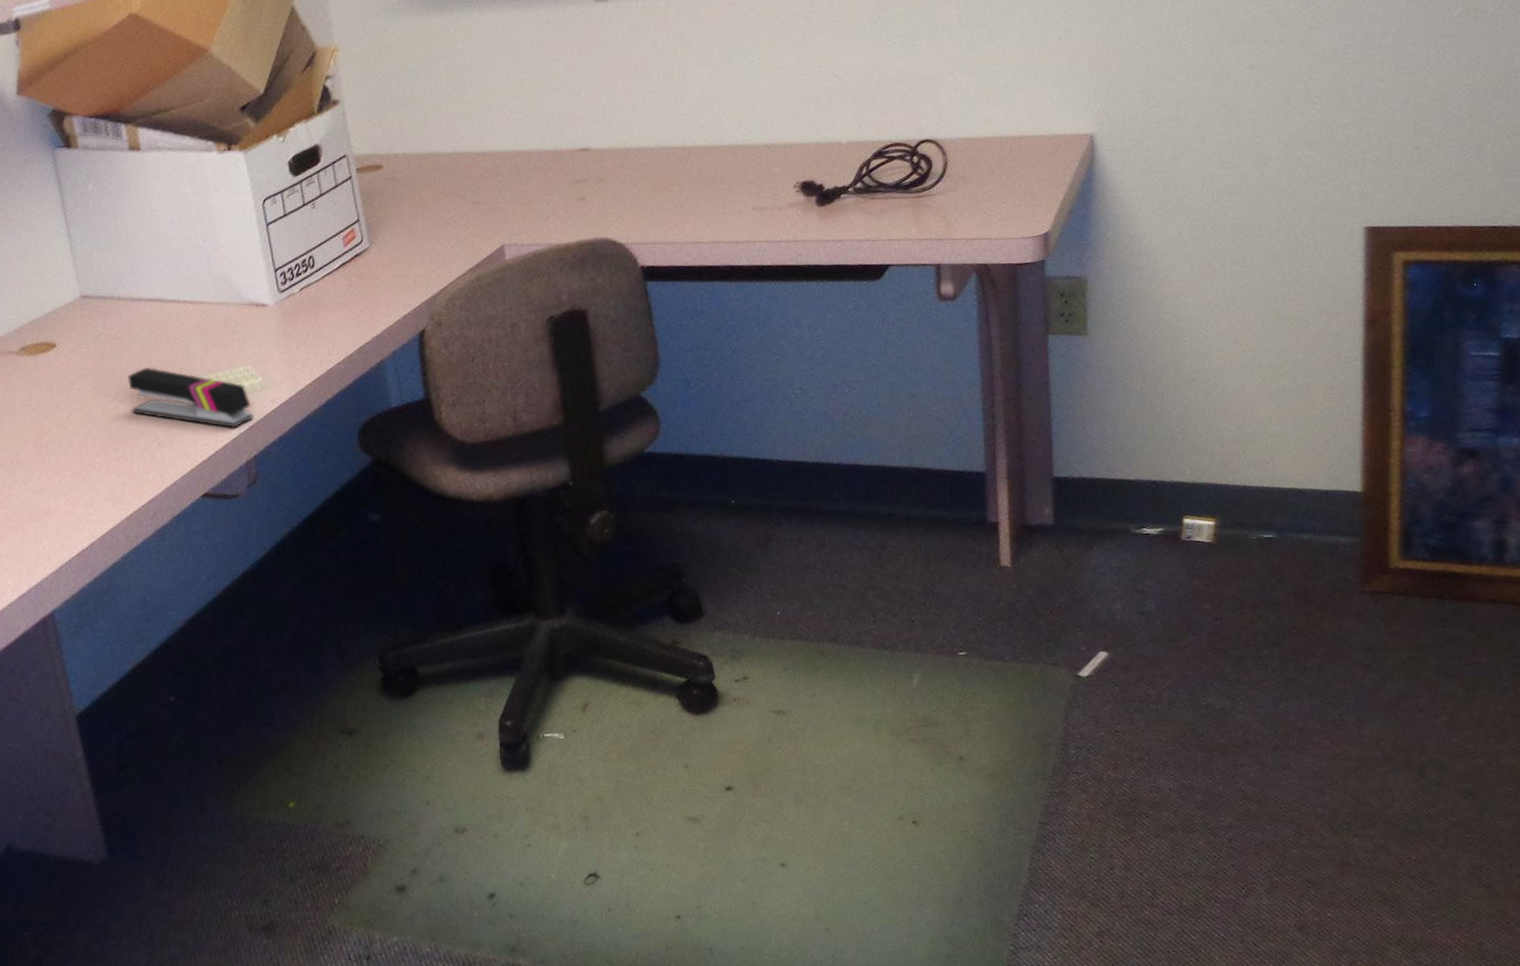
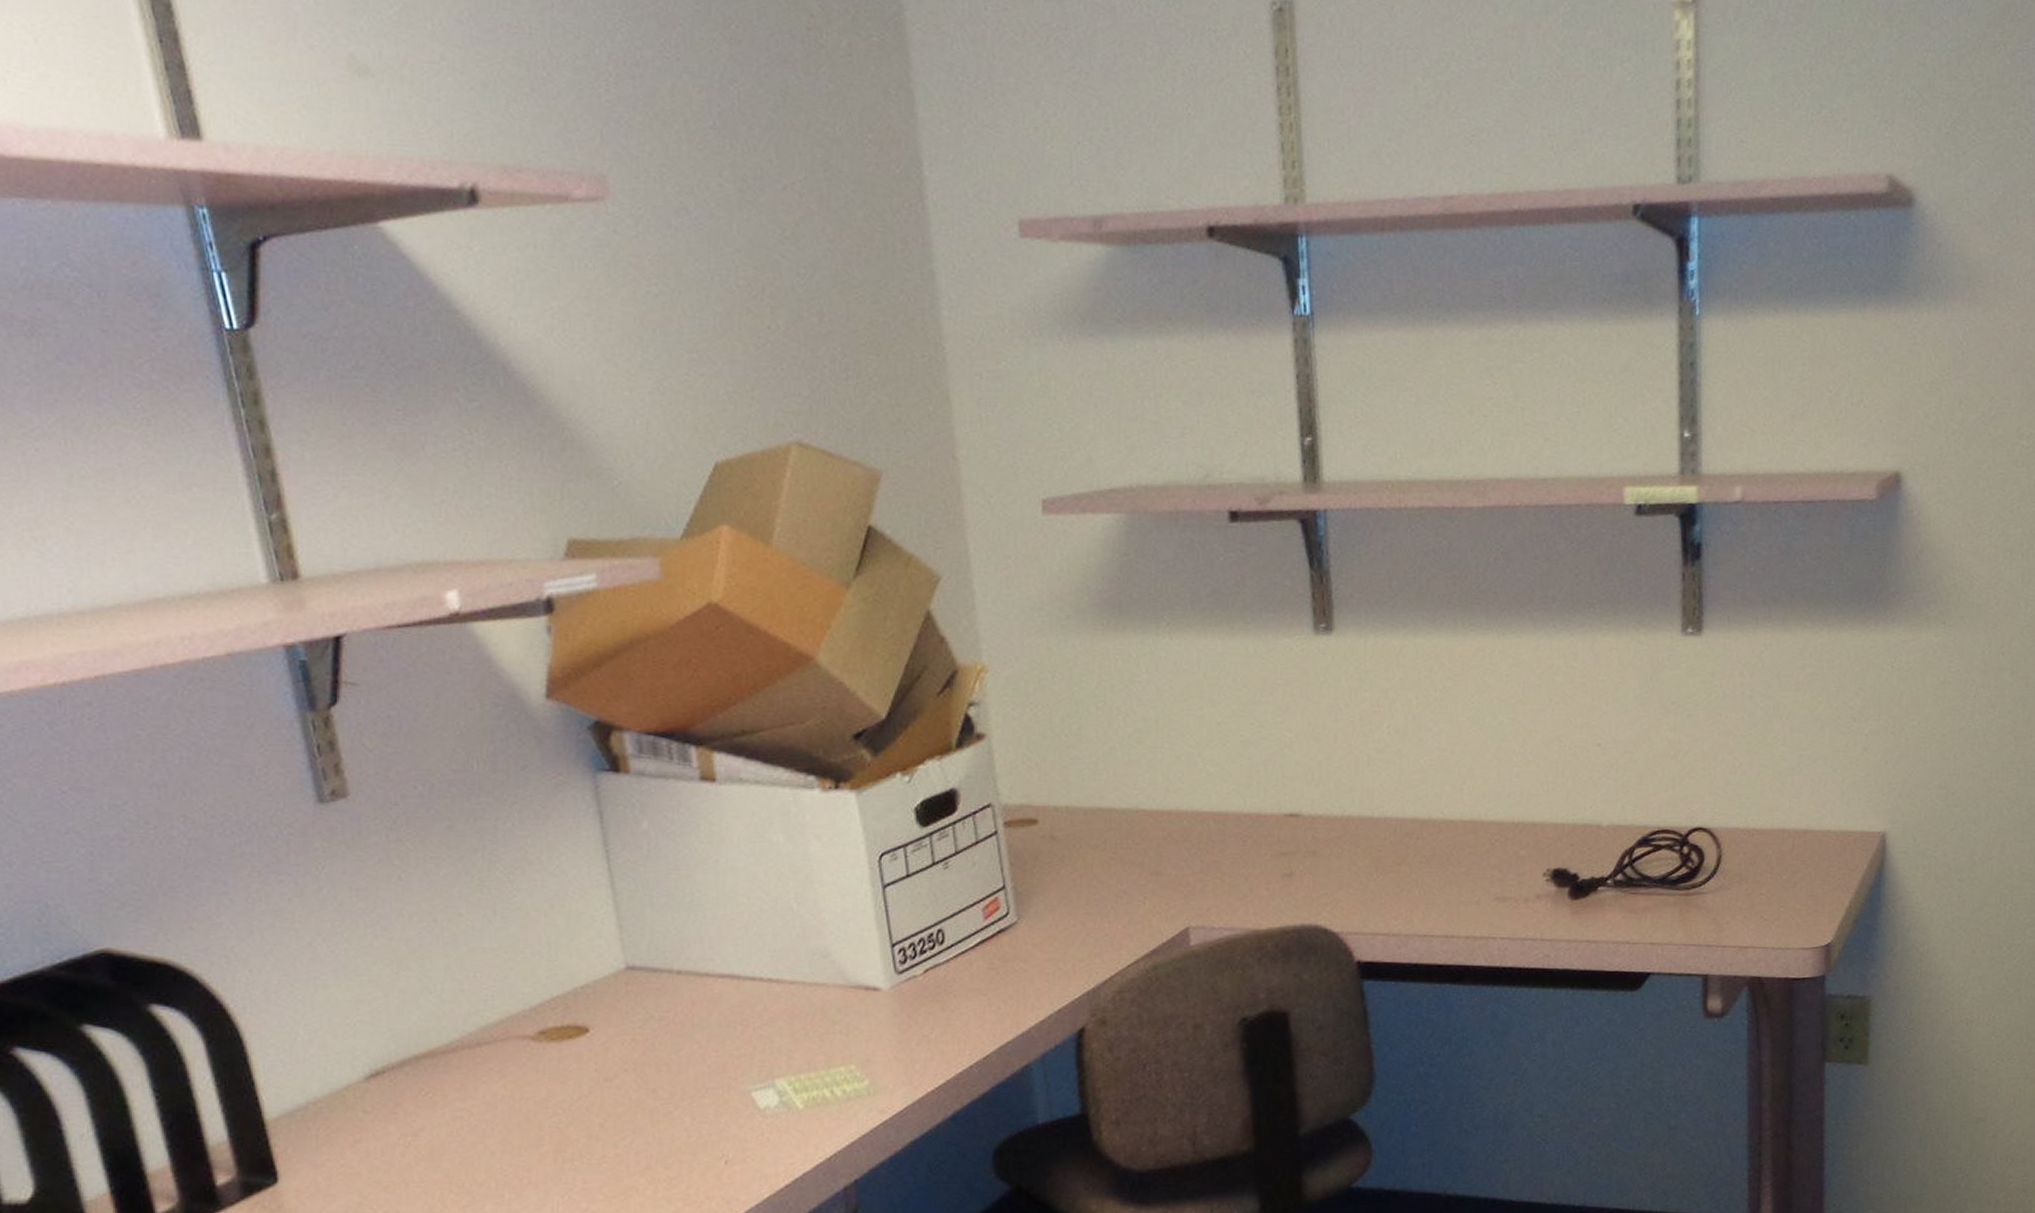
stapler: present [128,367,254,429] -> none [688,1062,856,1145]

